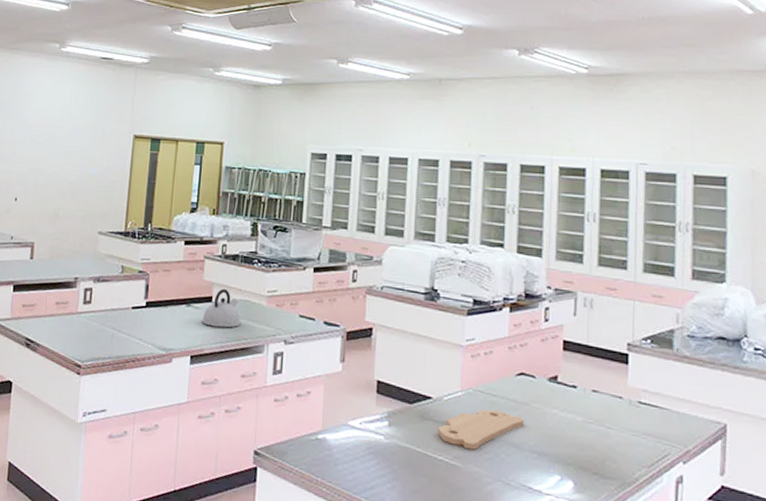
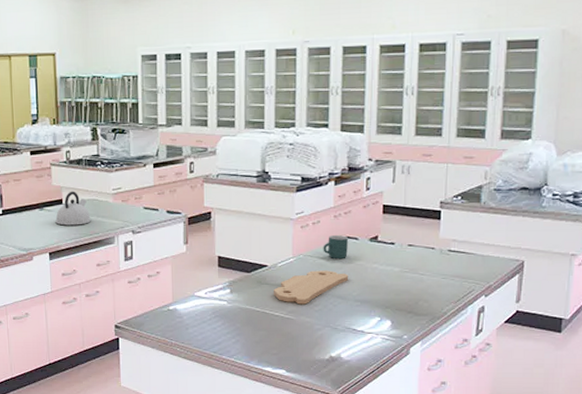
mug: none [495,369,524,400] -> present [323,234,348,260]

